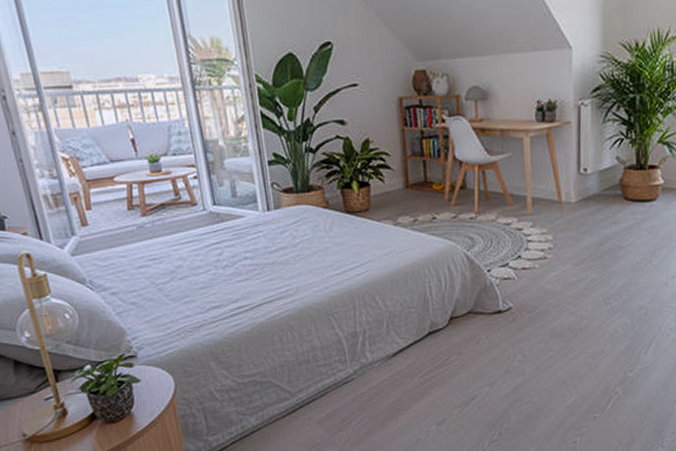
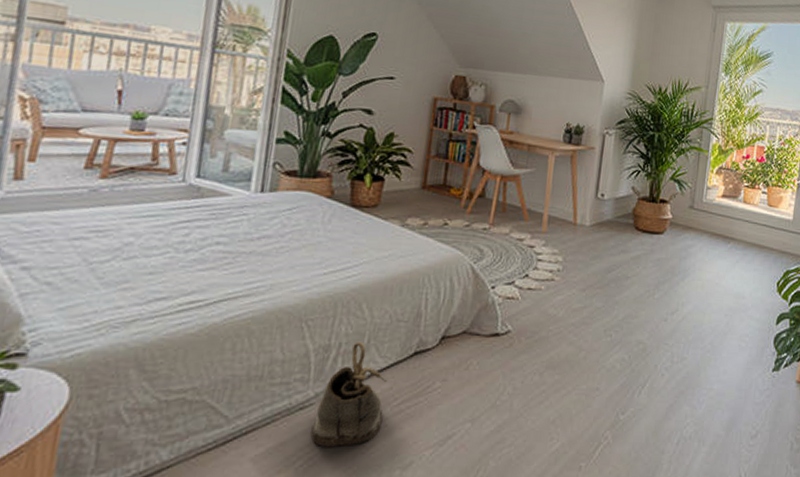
shoe: none [357,327,413,411] -> present [310,341,388,448]

